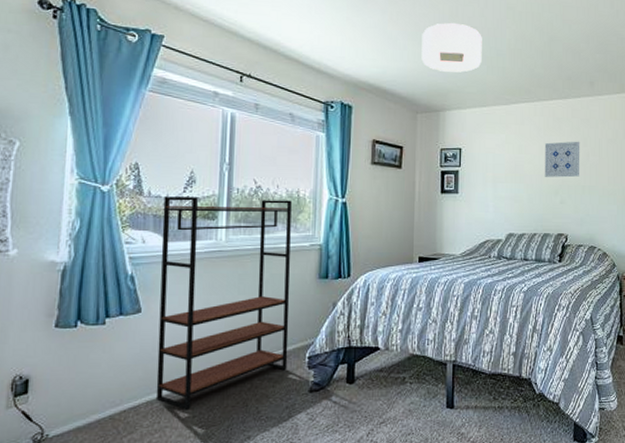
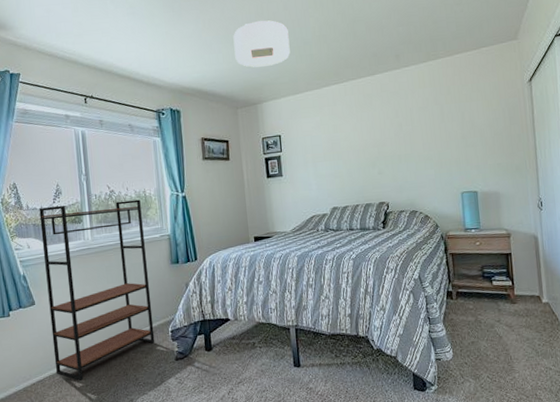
wall art: present [544,141,580,178] -> none [357,113,394,151]

